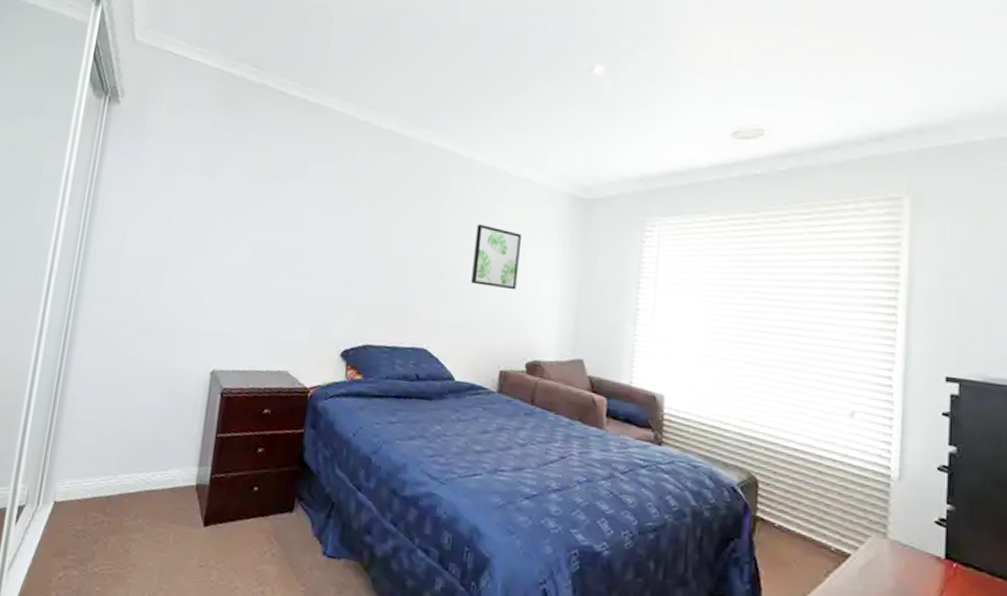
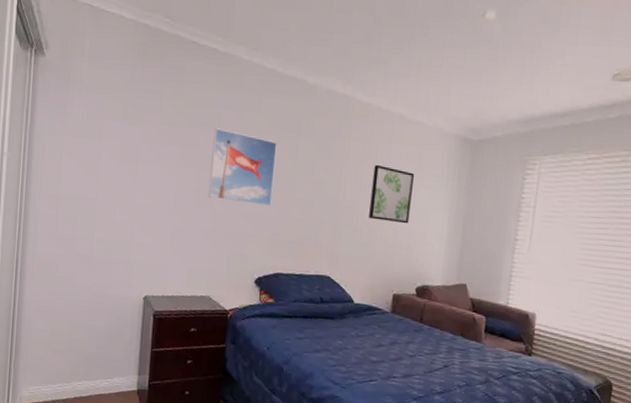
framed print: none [290,182,370,268] -> present [208,128,278,206]

